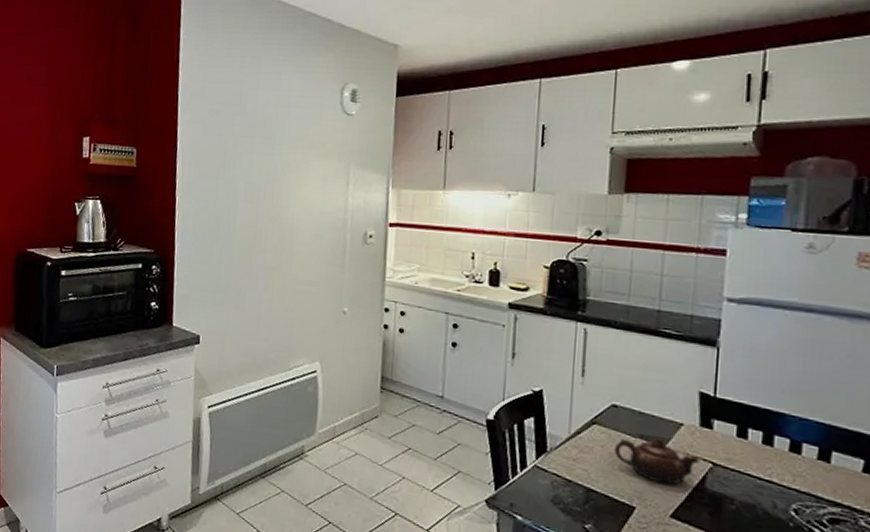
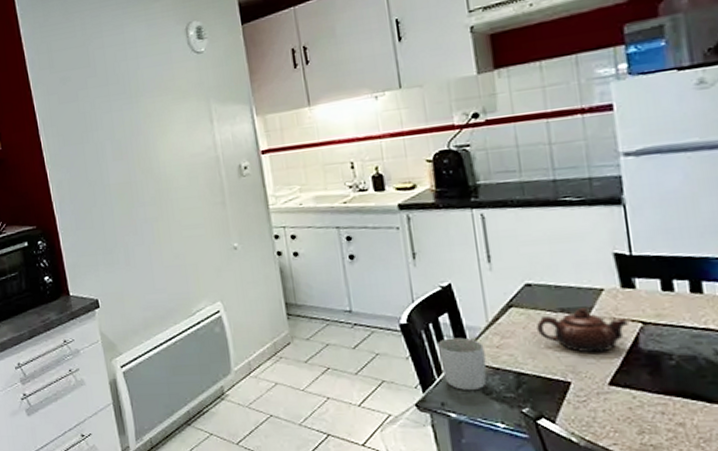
mug: none [517,441,561,498] -> present [437,337,487,390]

